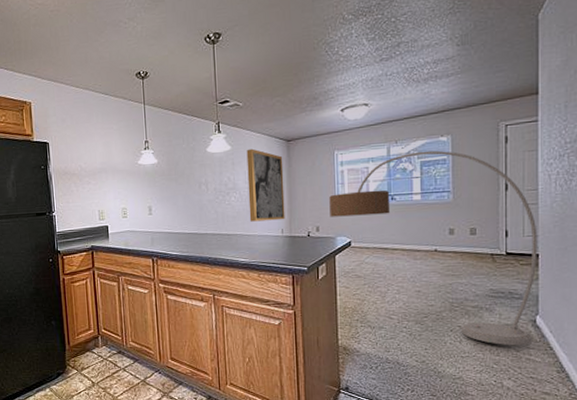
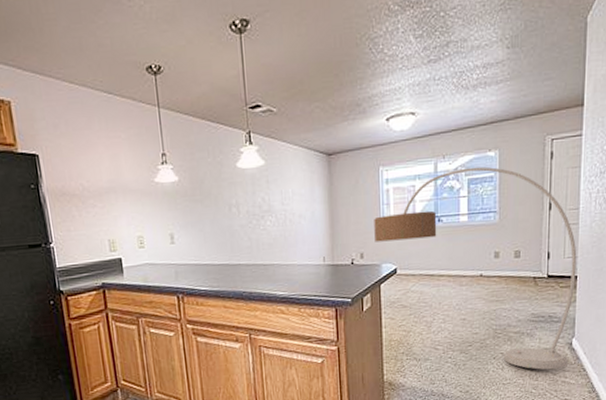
wall art: present [246,148,285,222] -> none [282,163,327,249]

